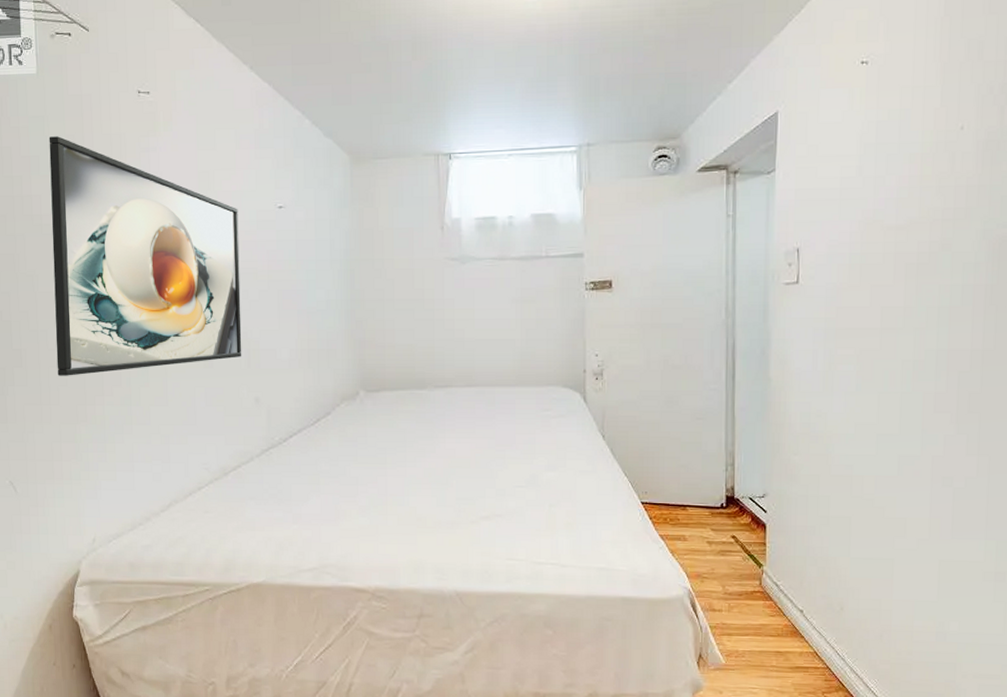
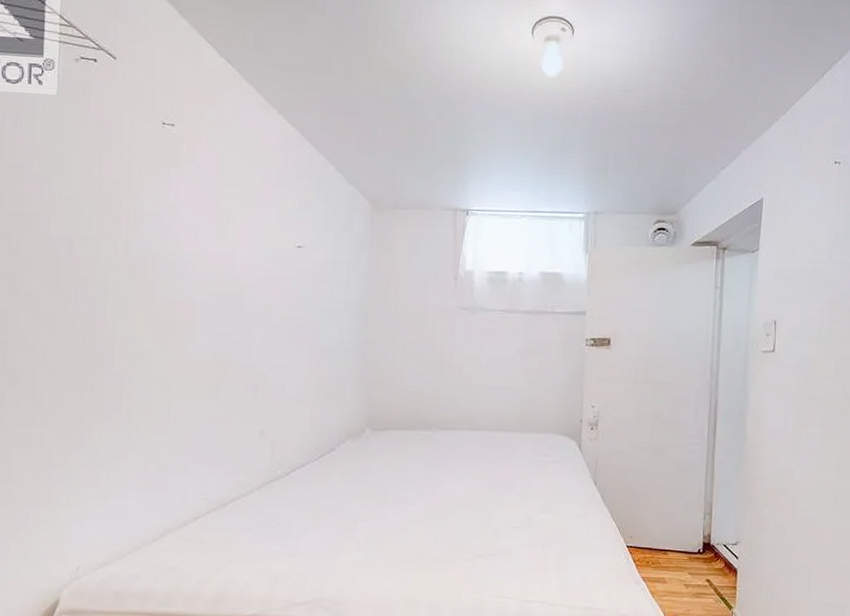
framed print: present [49,136,242,376] -> none [53,158,256,399]

